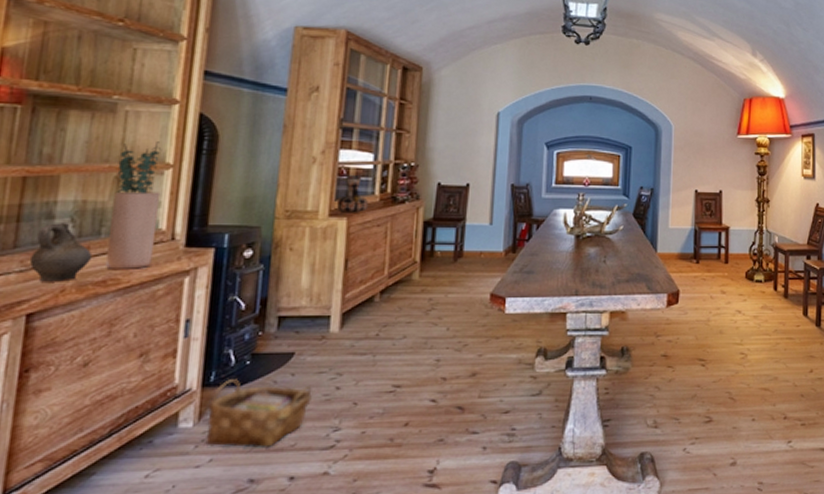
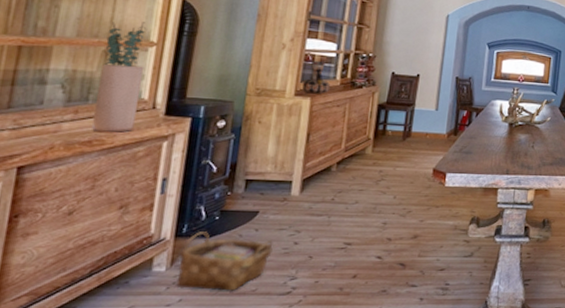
ceramic jug: present [29,223,93,282] -> none [21,88,80,140]

